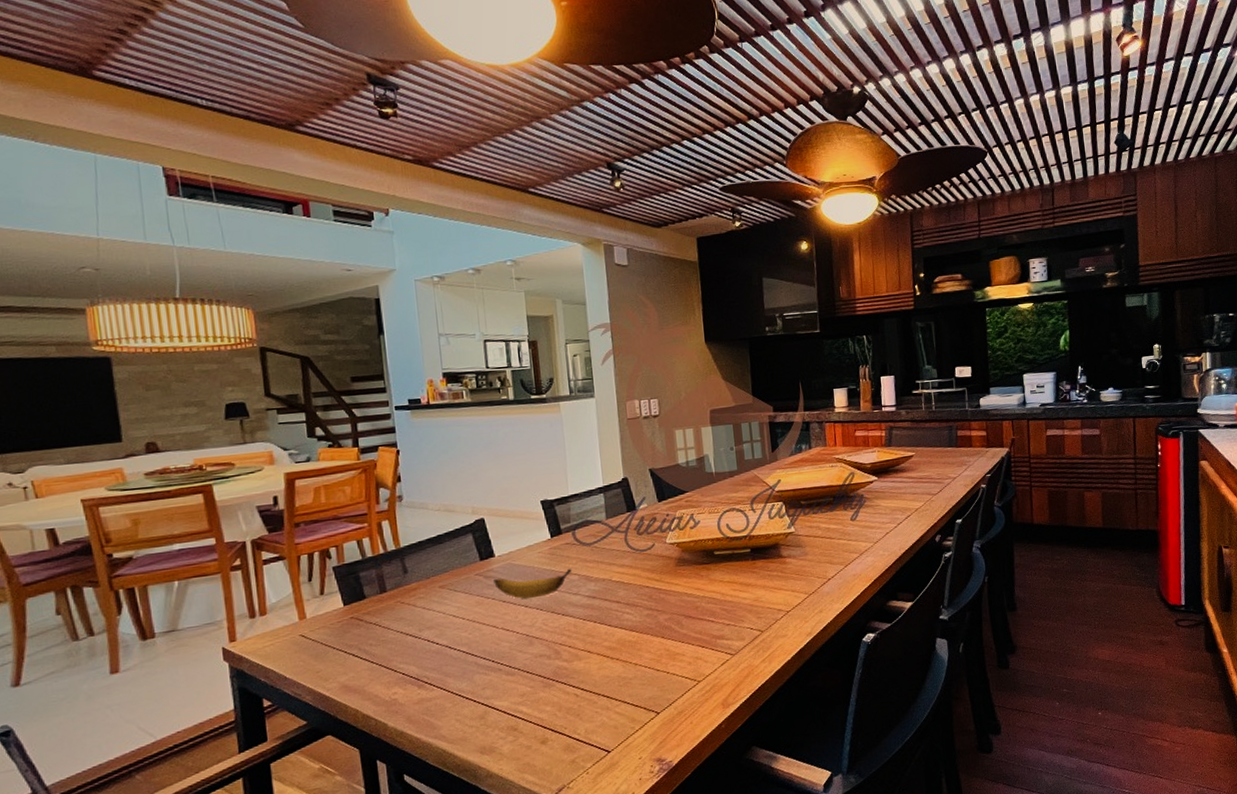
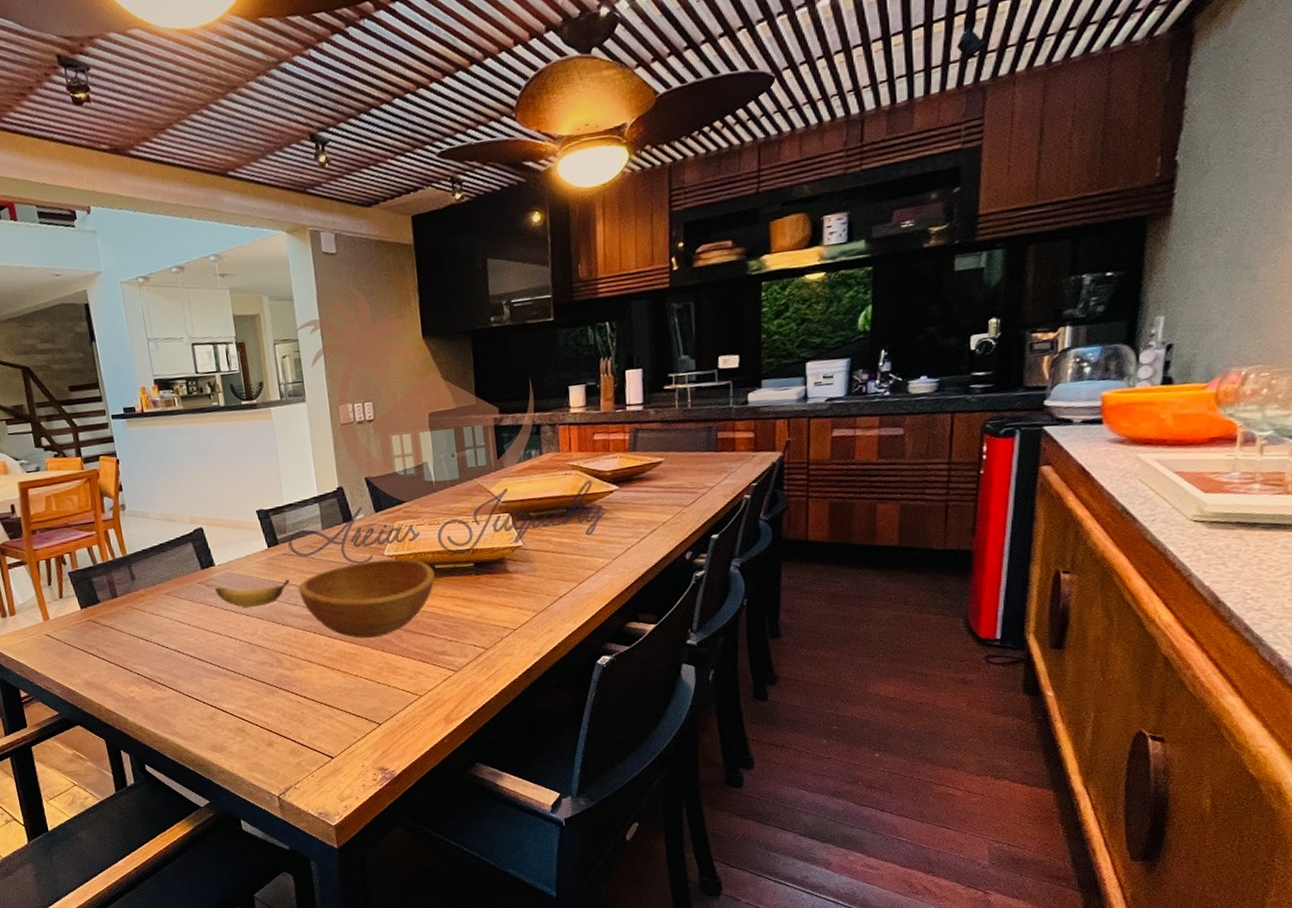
wooden bowl: none [580,546,714,626] -> present [298,559,435,639]

